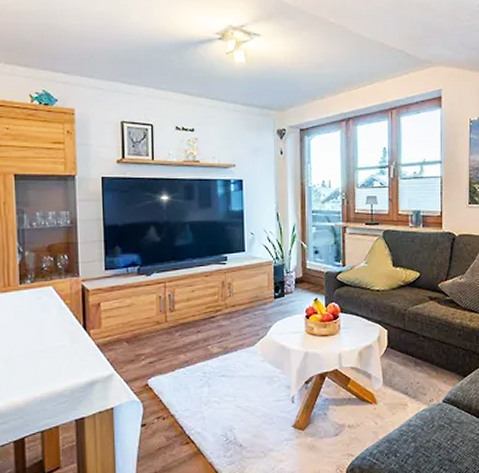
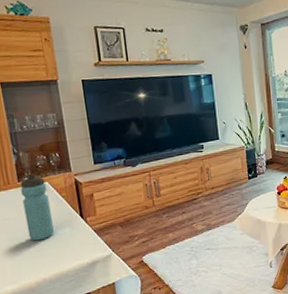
water bottle: none [21,276,52,353] -> present [20,174,54,241]

